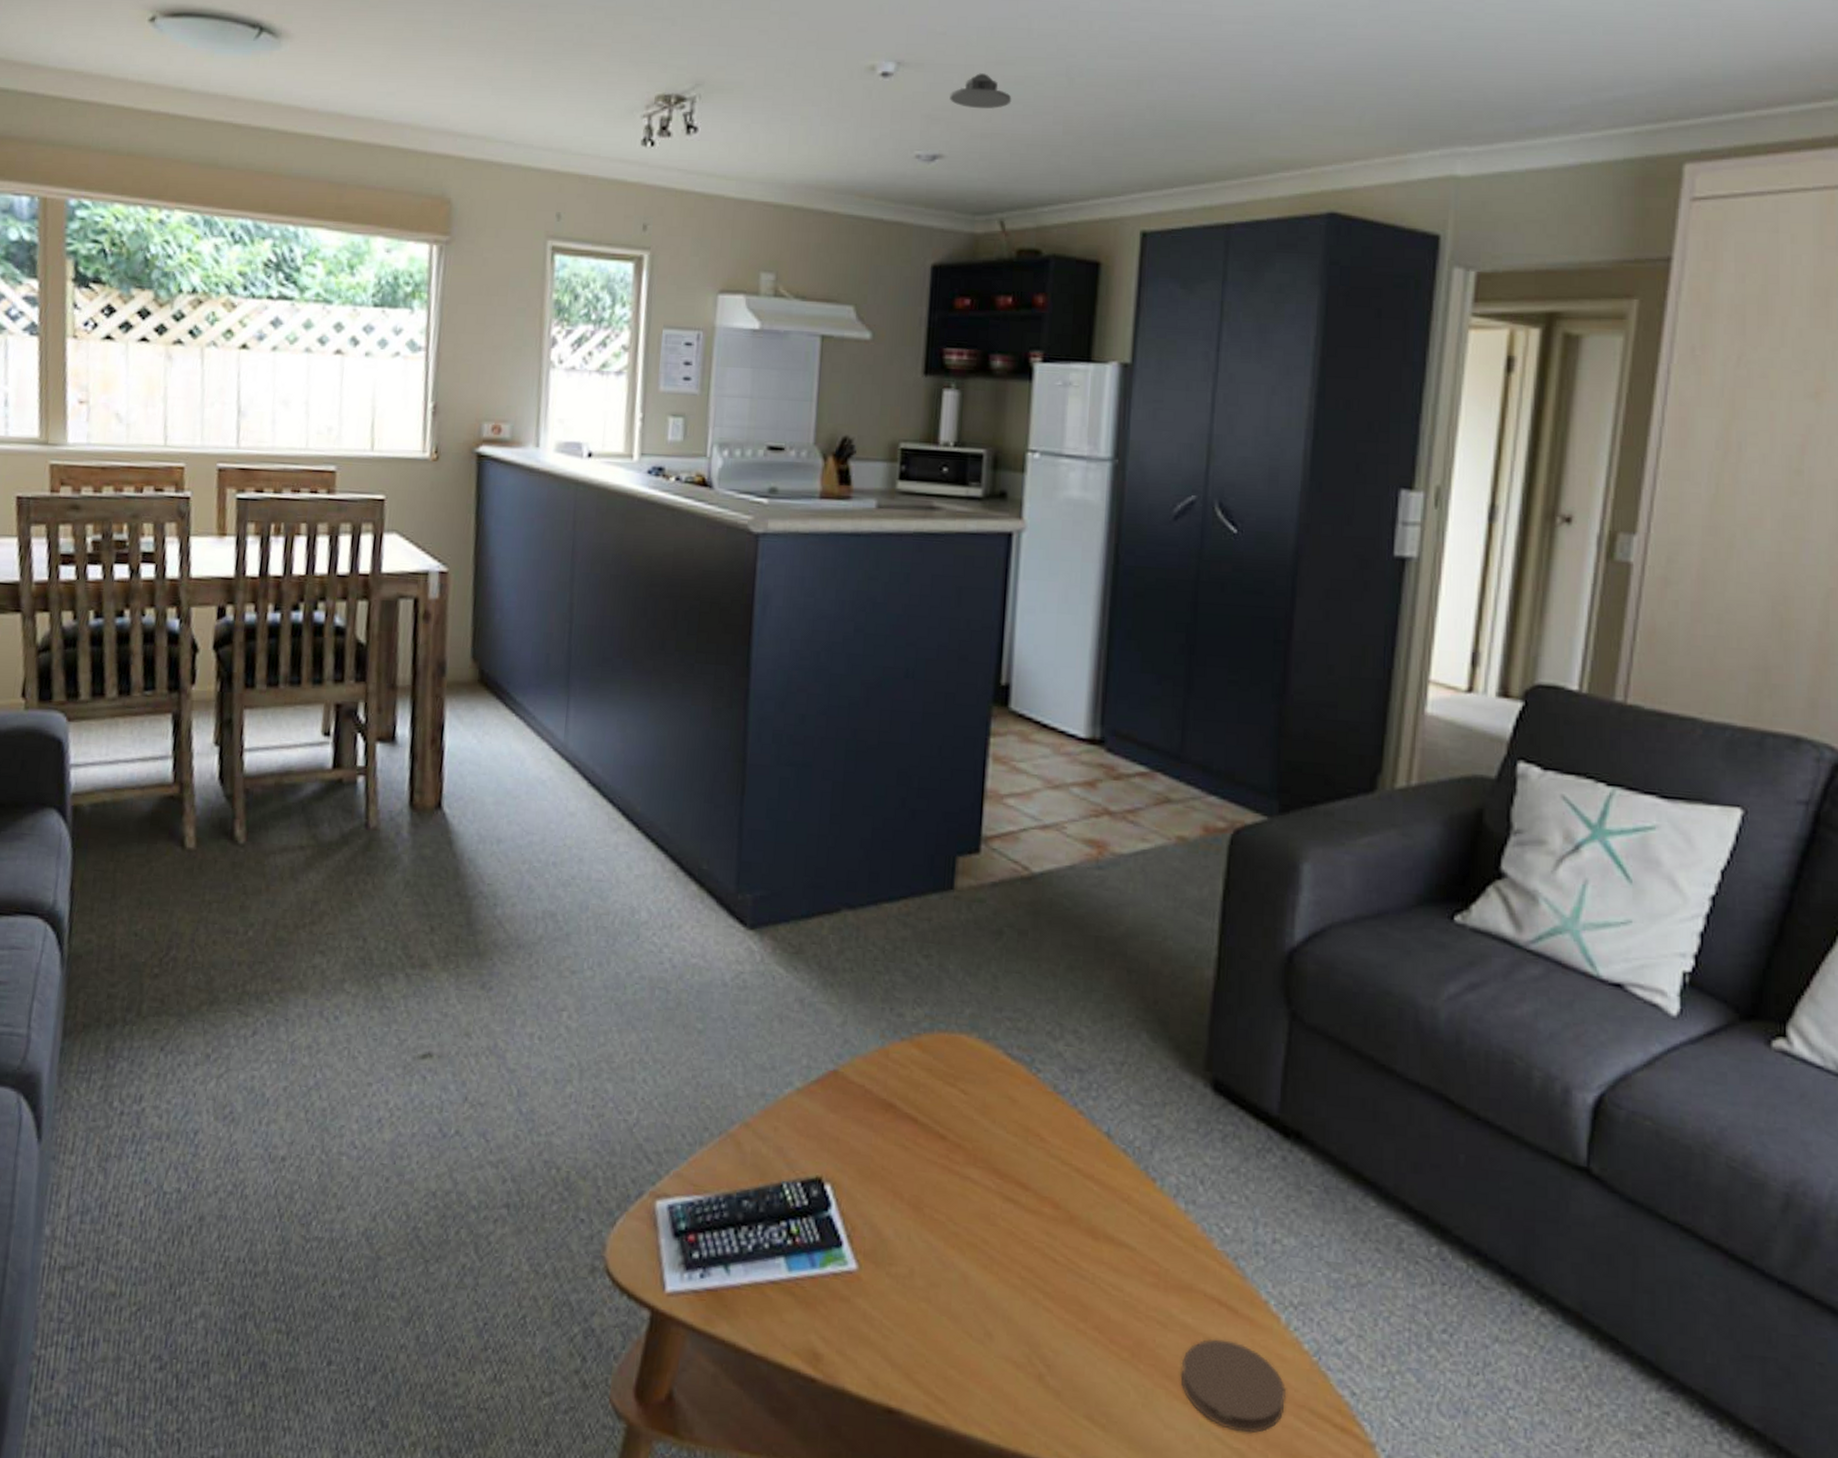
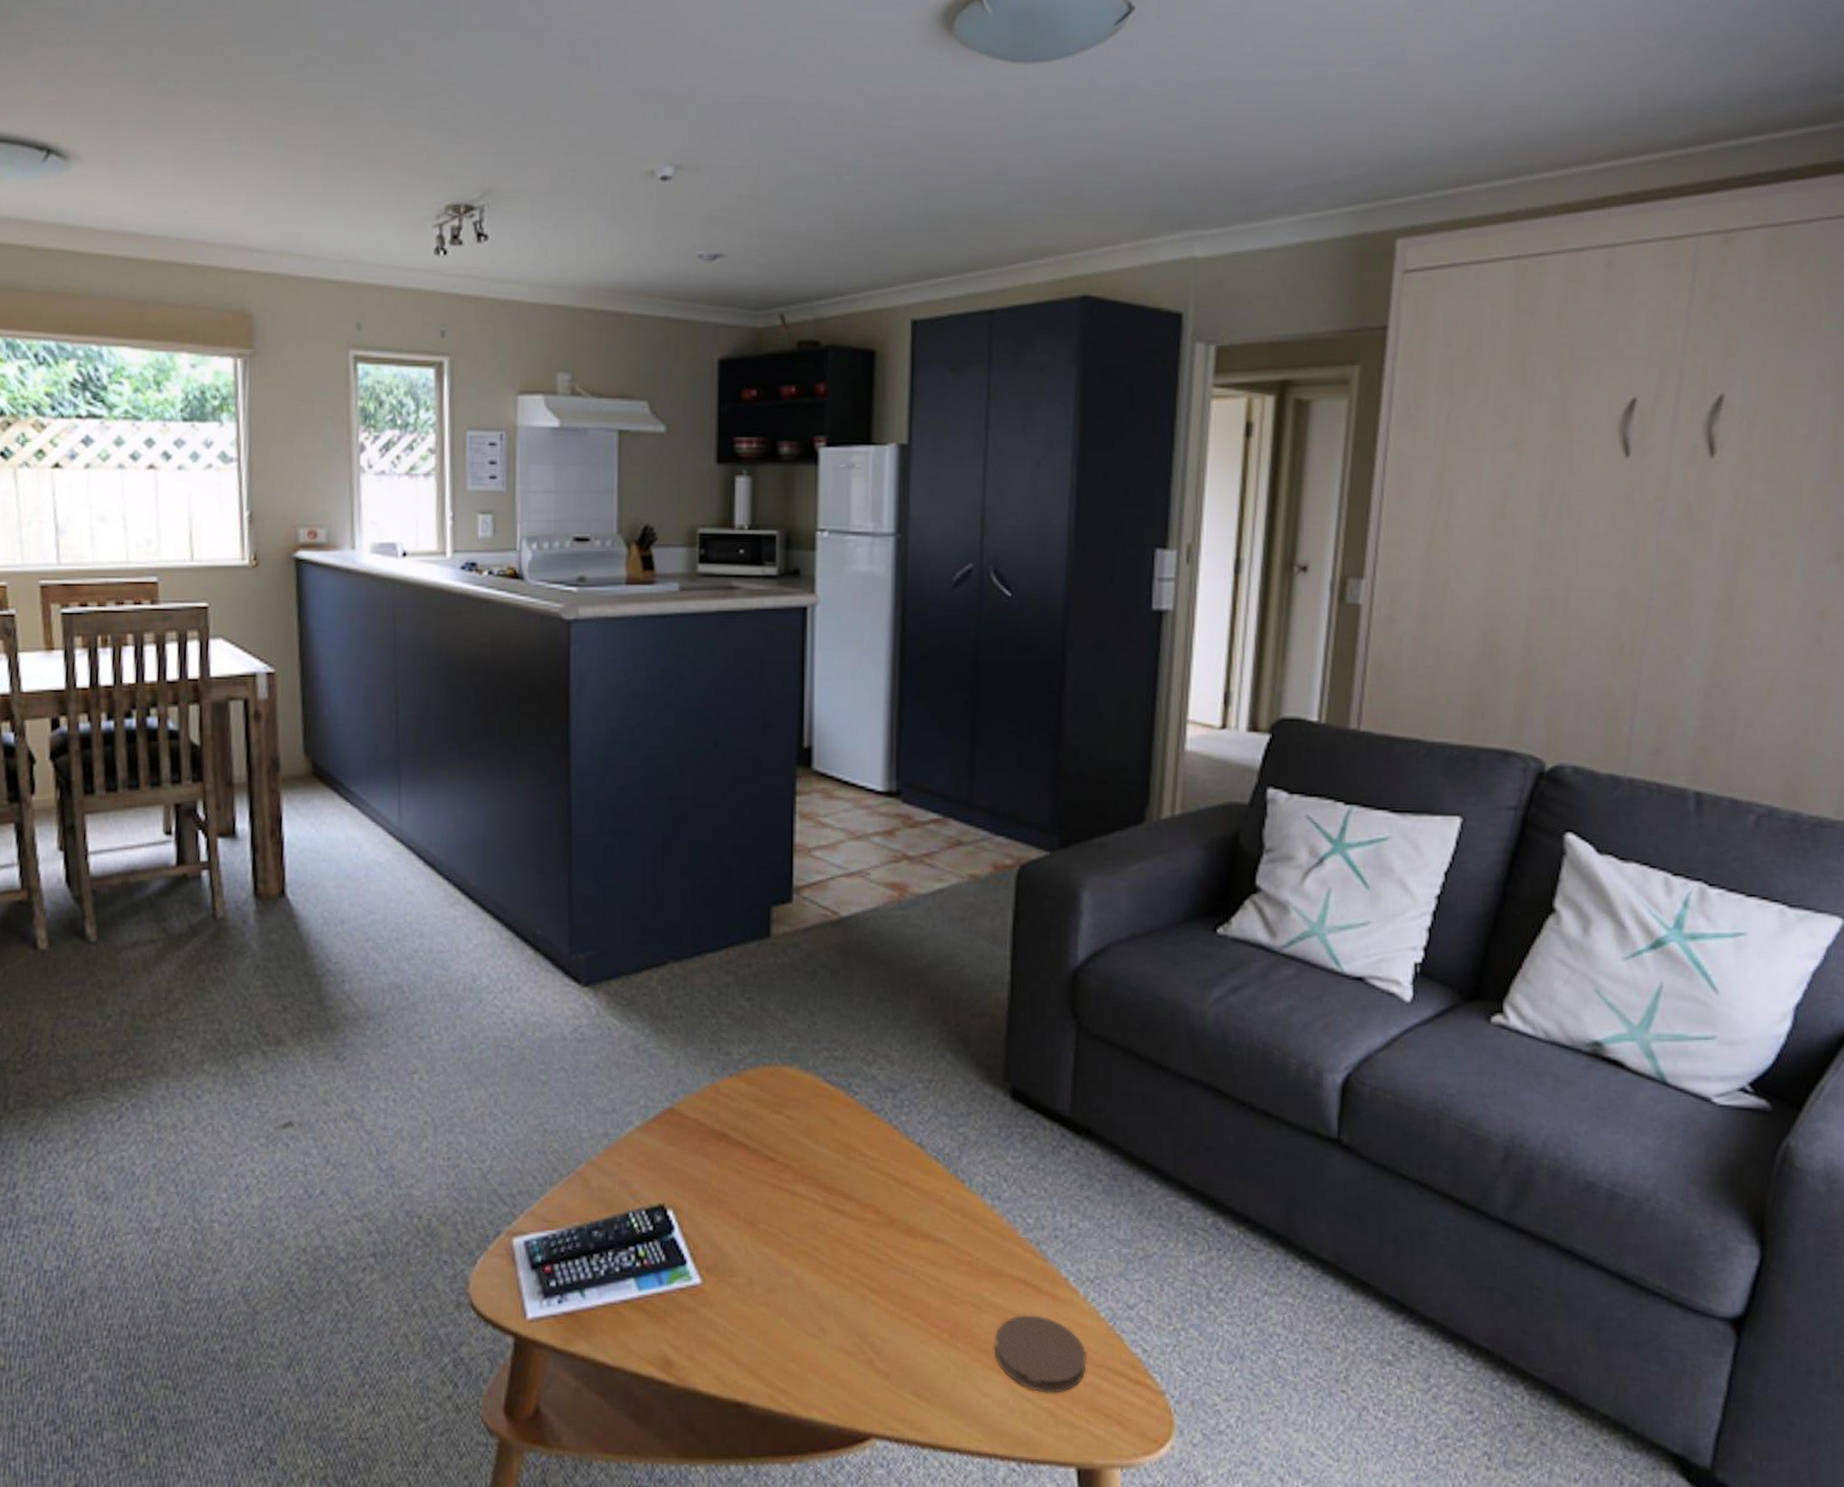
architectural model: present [949,73,1012,109] -> none [726,174,785,209]

